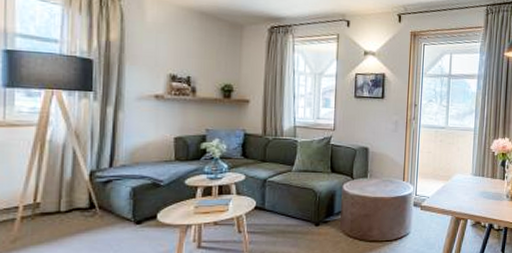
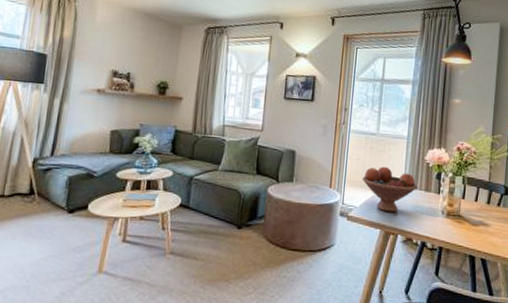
fruit bowl: none [433,157,485,200] -> present [362,166,418,213]

